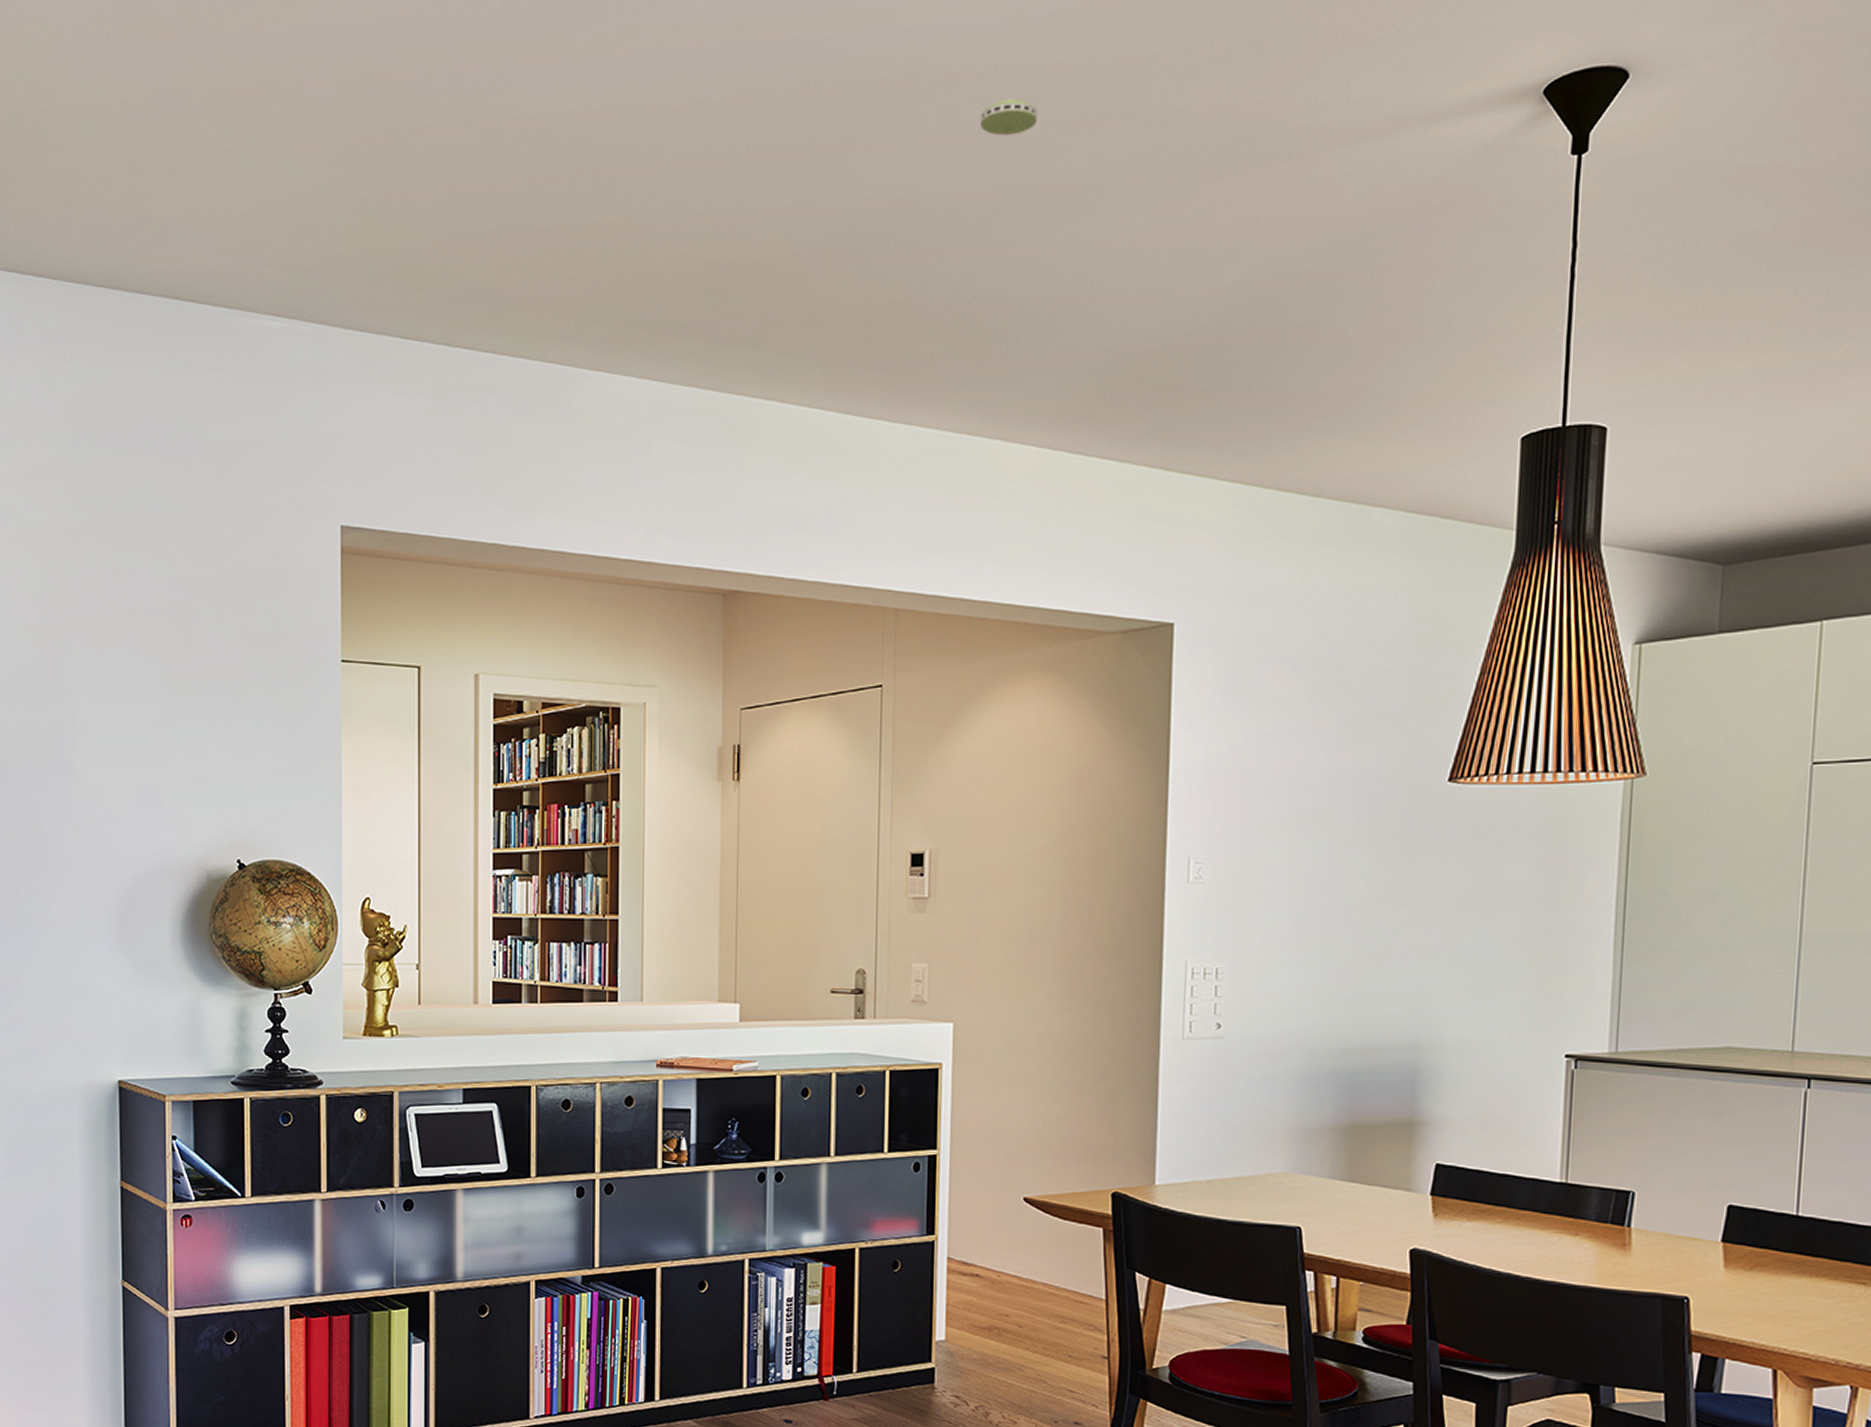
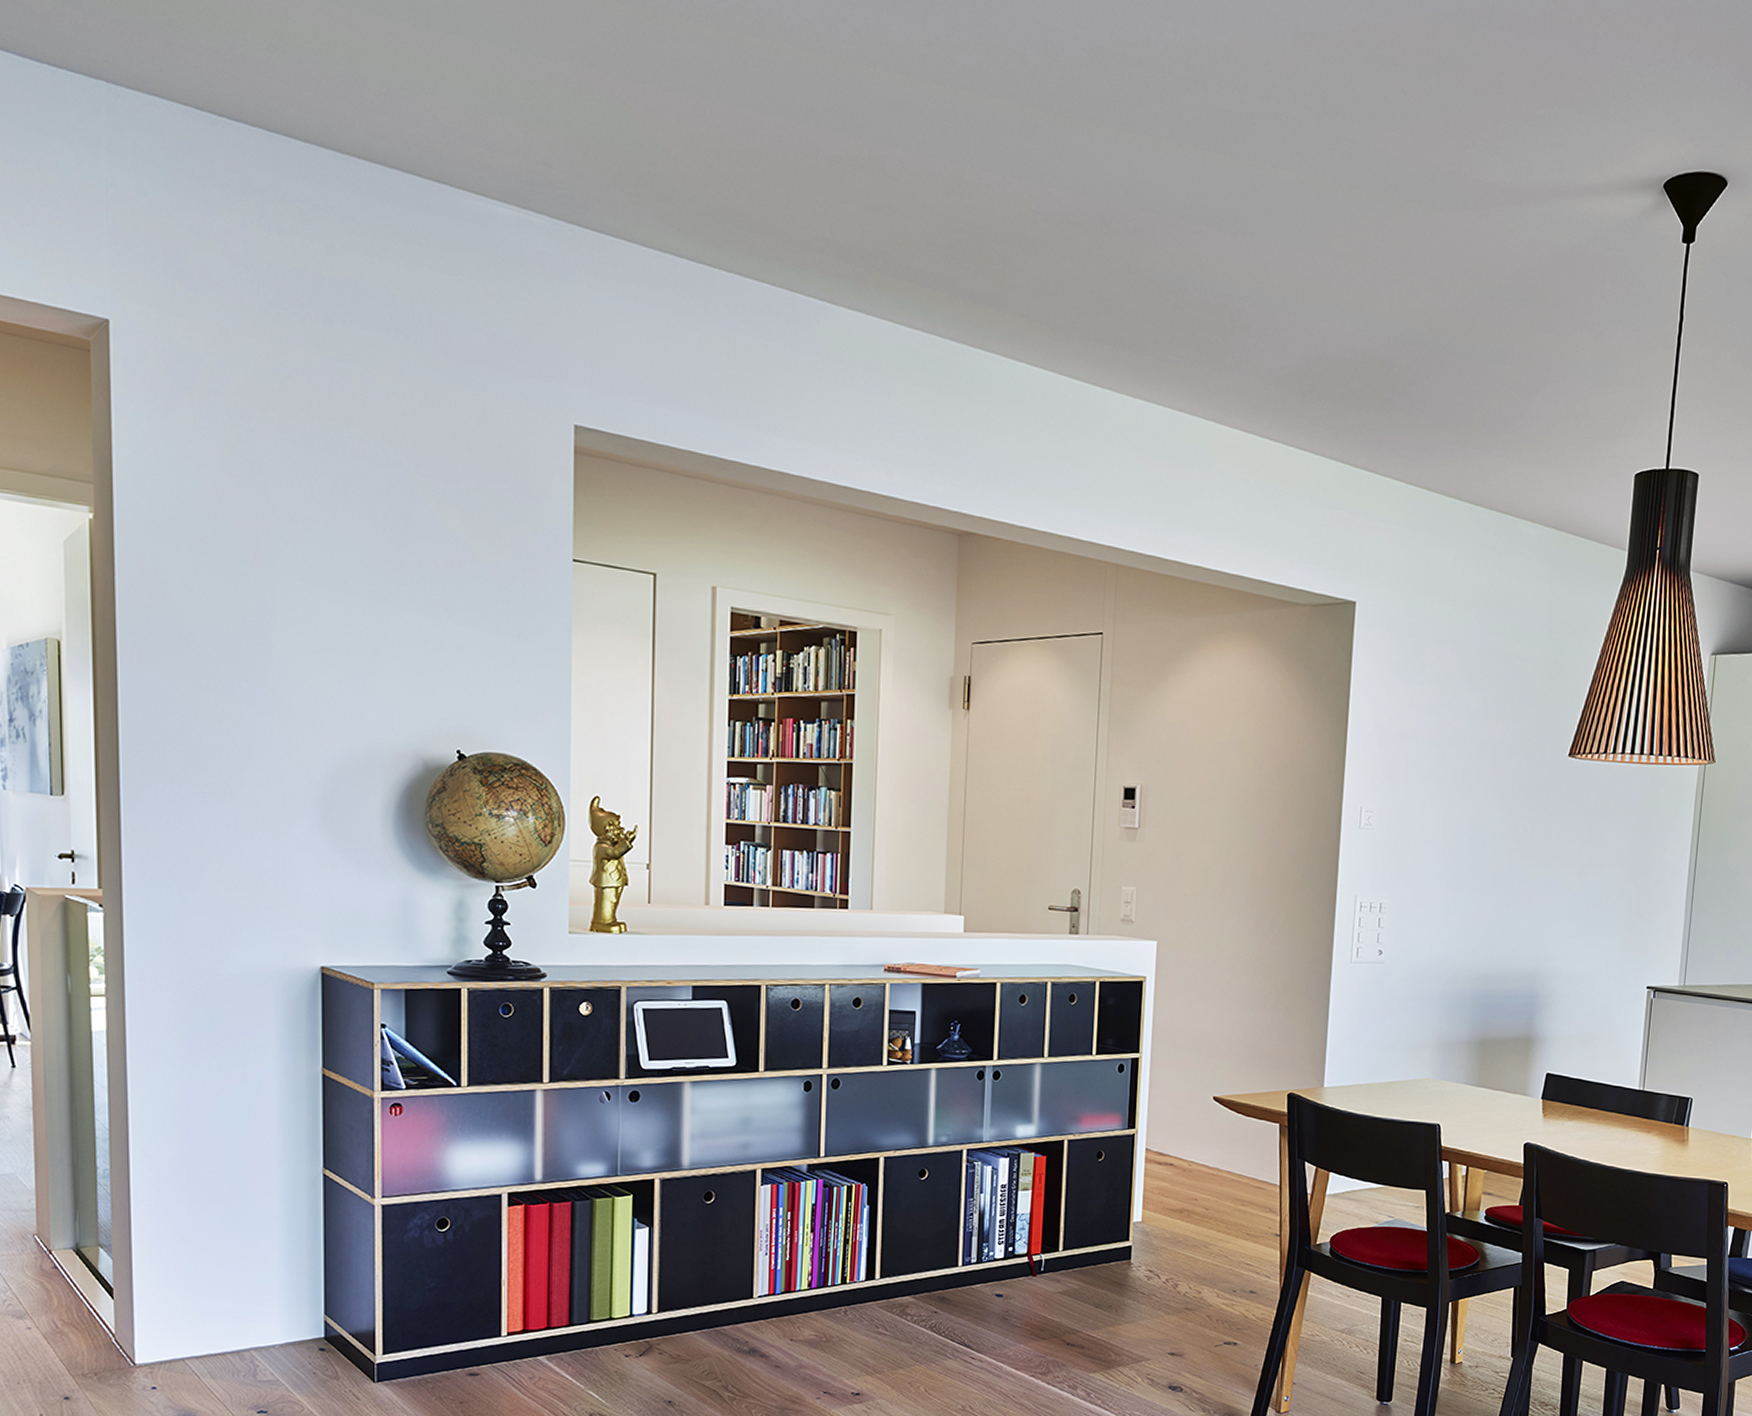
smoke detector: present [980,98,1037,136] -> none [1205,111,1256,147]

